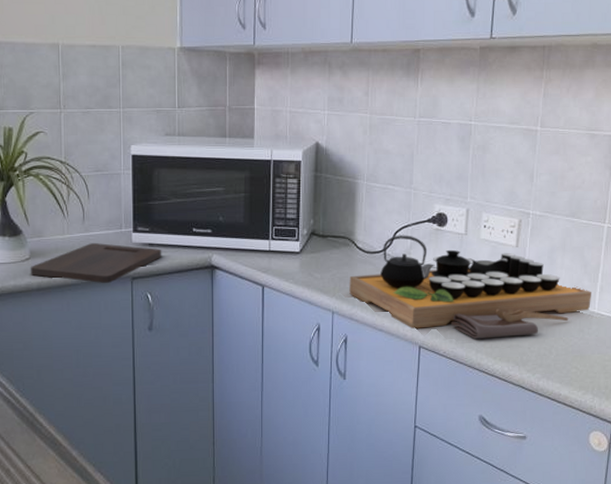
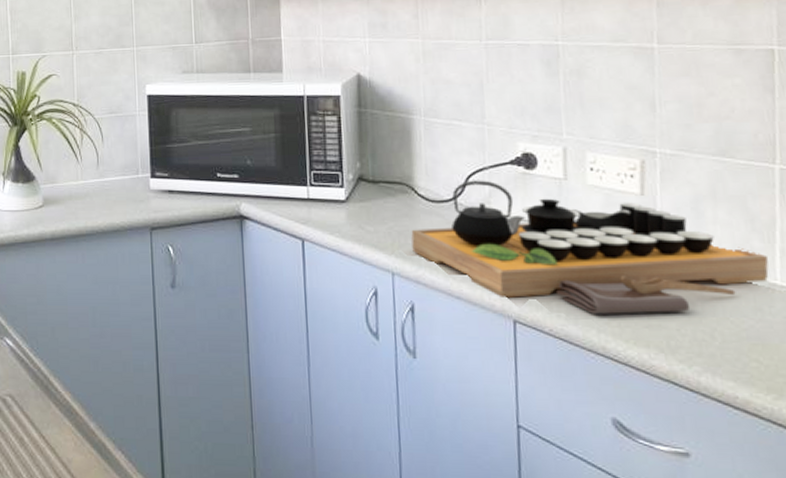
cutting board: present [30,243,162,284] -> none [43,190,184,235]

